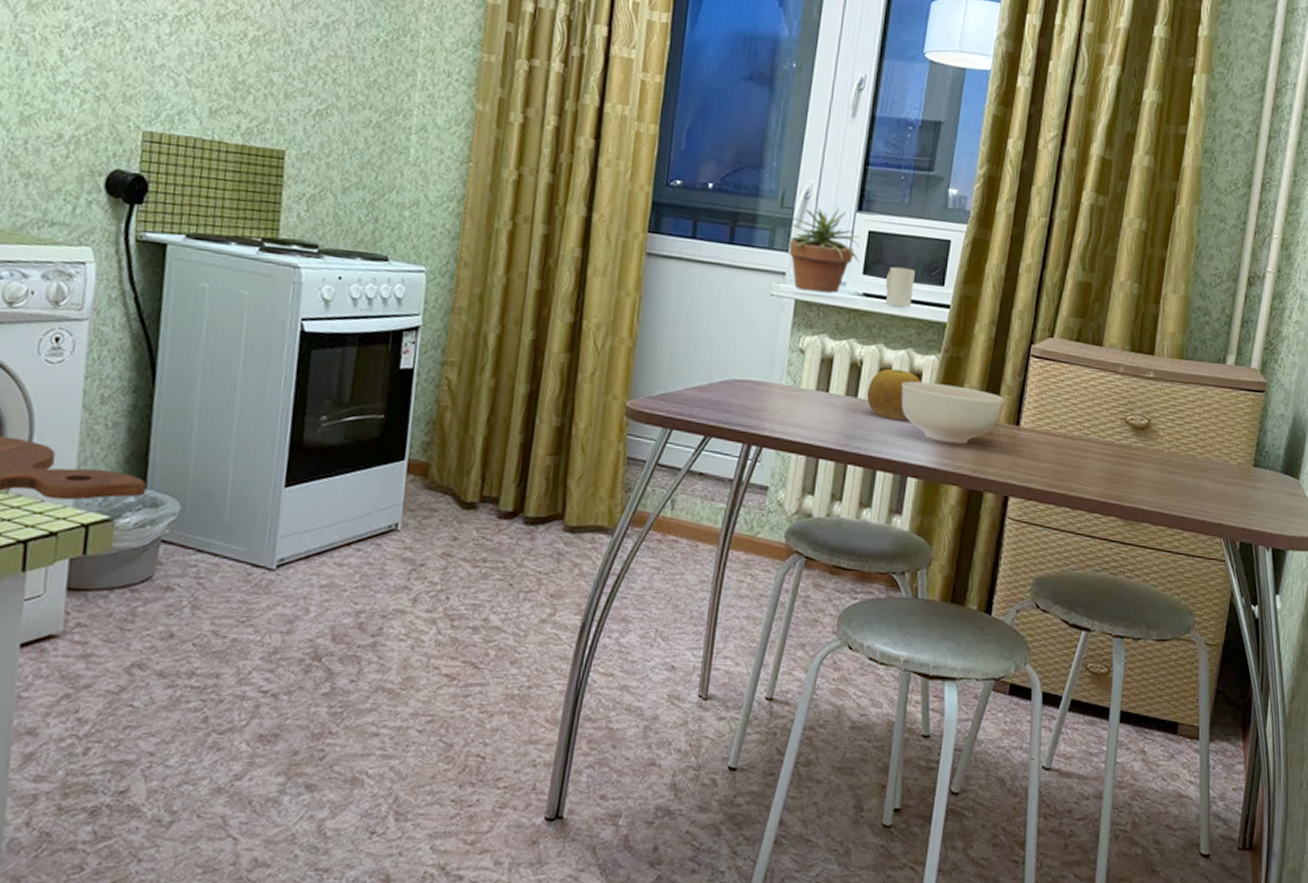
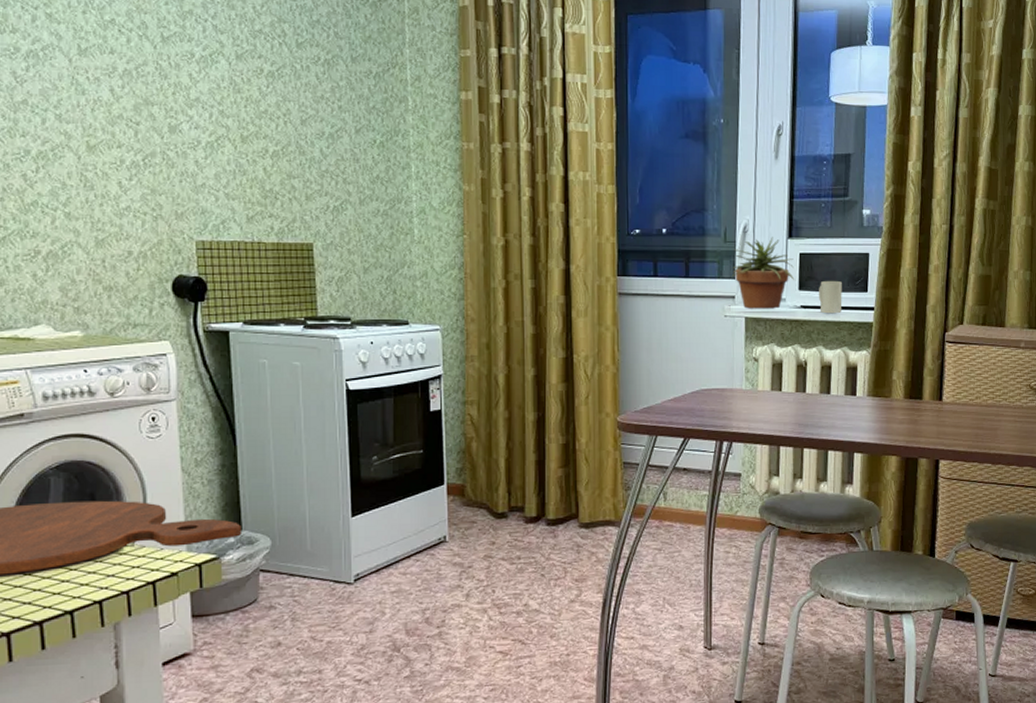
fruit: present [867,368,922,421] -> none [814,365,857,408]
bowl: present [900,381,1005,444] -> none [840,373,928,421]

